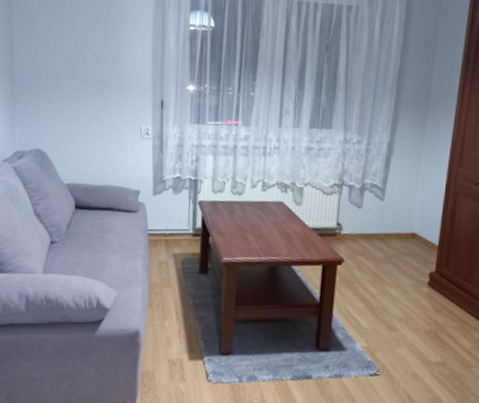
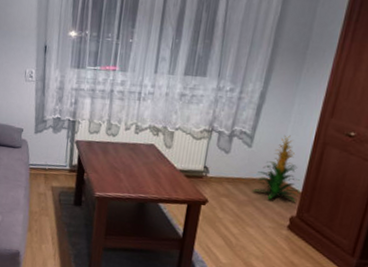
indoor plant: none [388,186,436,257] -> present [252,135,300,202]

